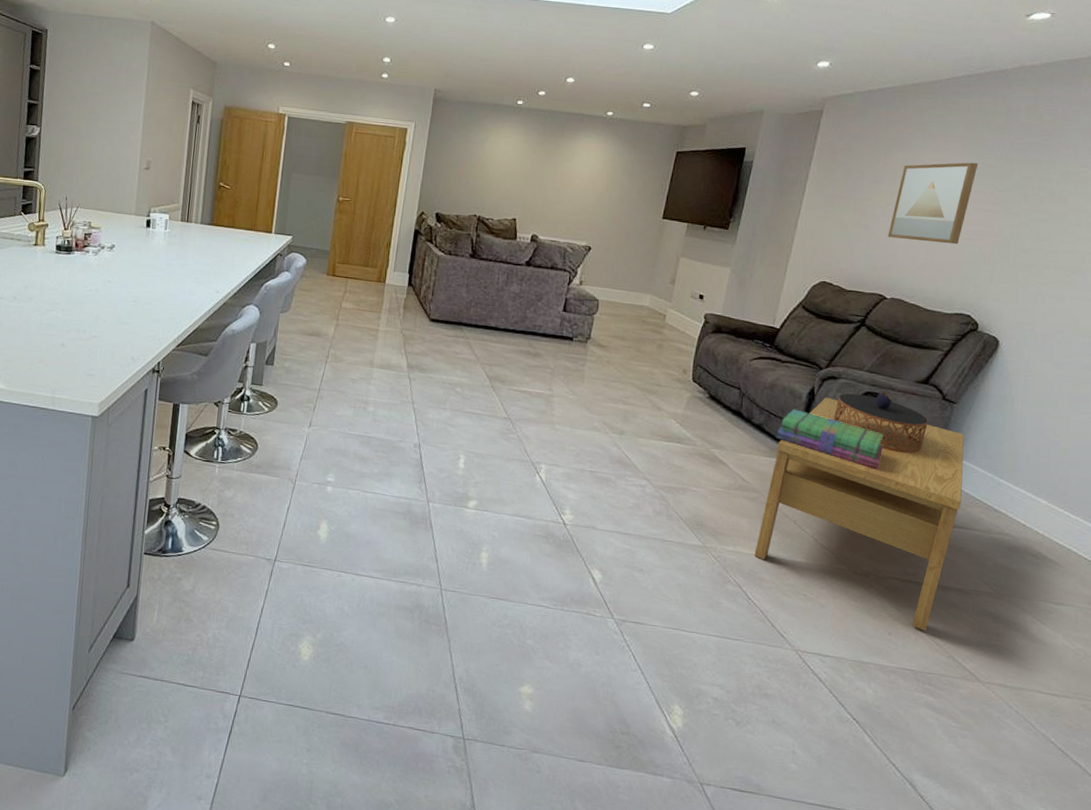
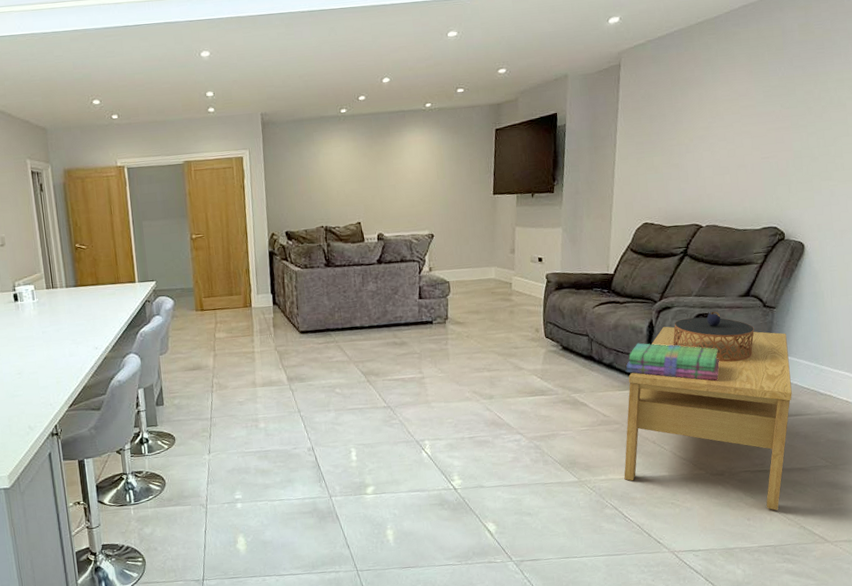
wall art: present [887,162,978,245] -> none [695,86,765,171]

